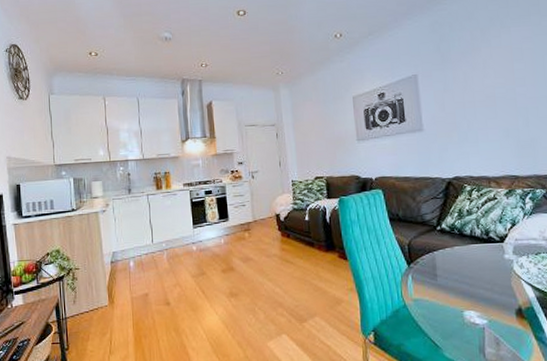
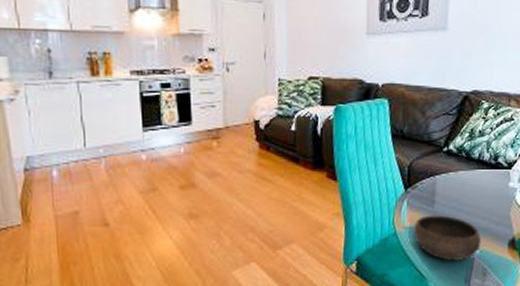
bowl: none [421,287,489,332] -> present [413,215,482,262]

